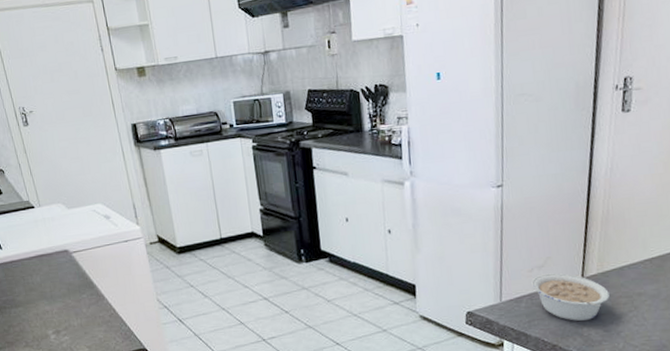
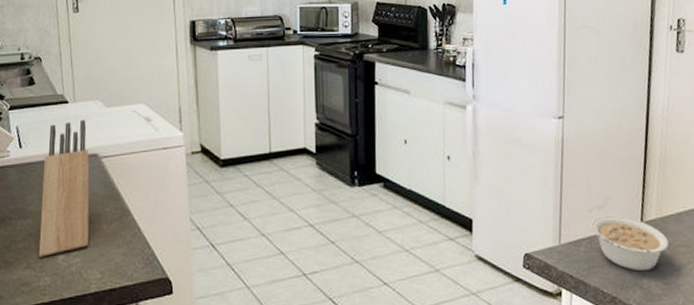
knife block: none [23,221,73,338] -> present [38,119,90,257]

